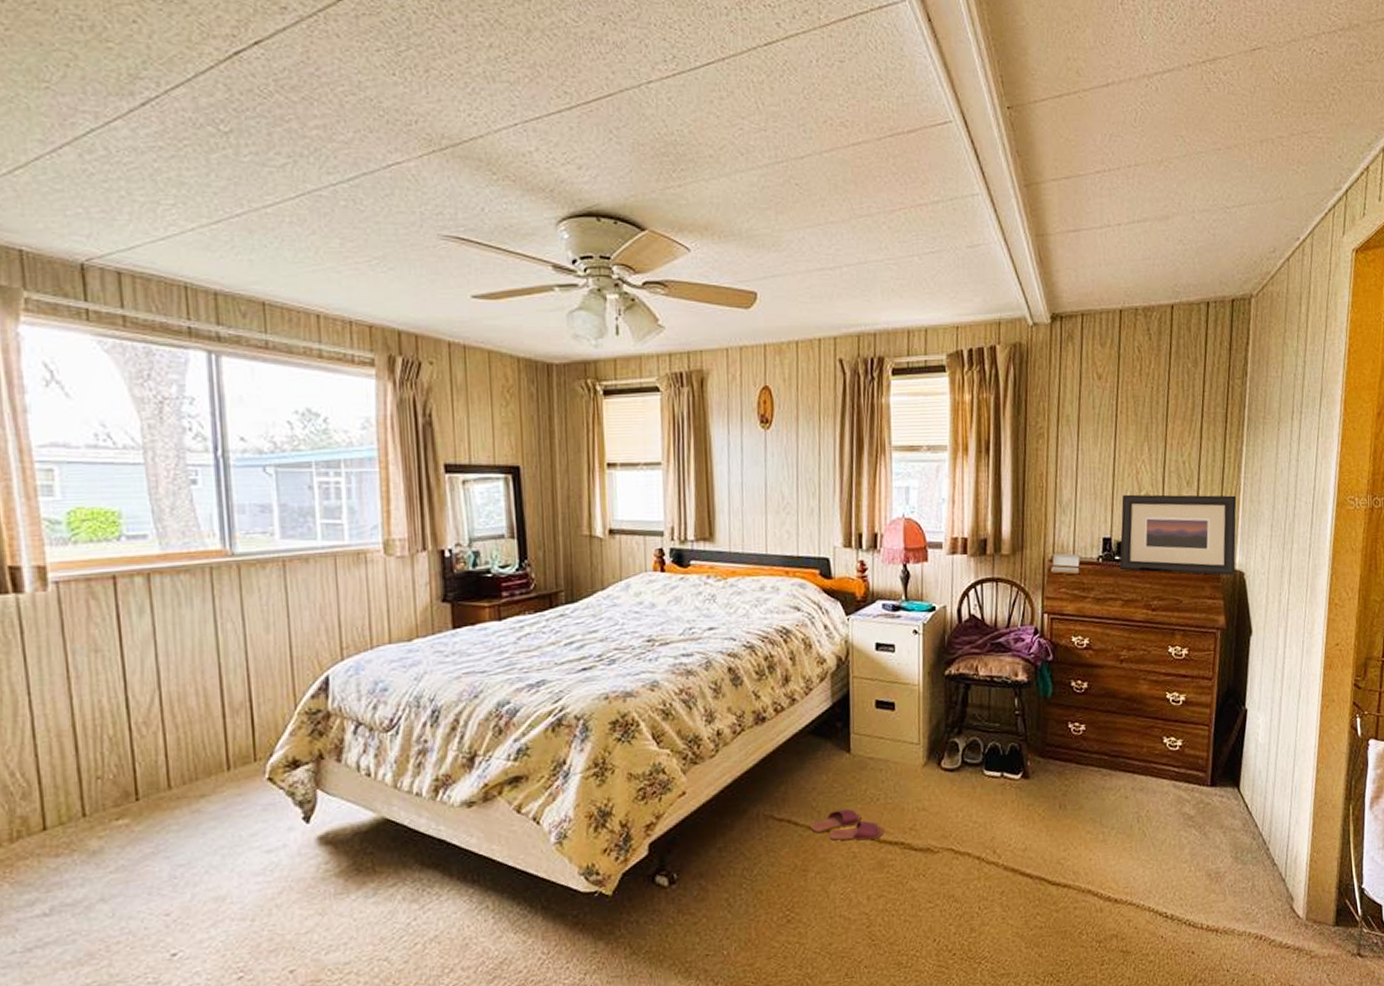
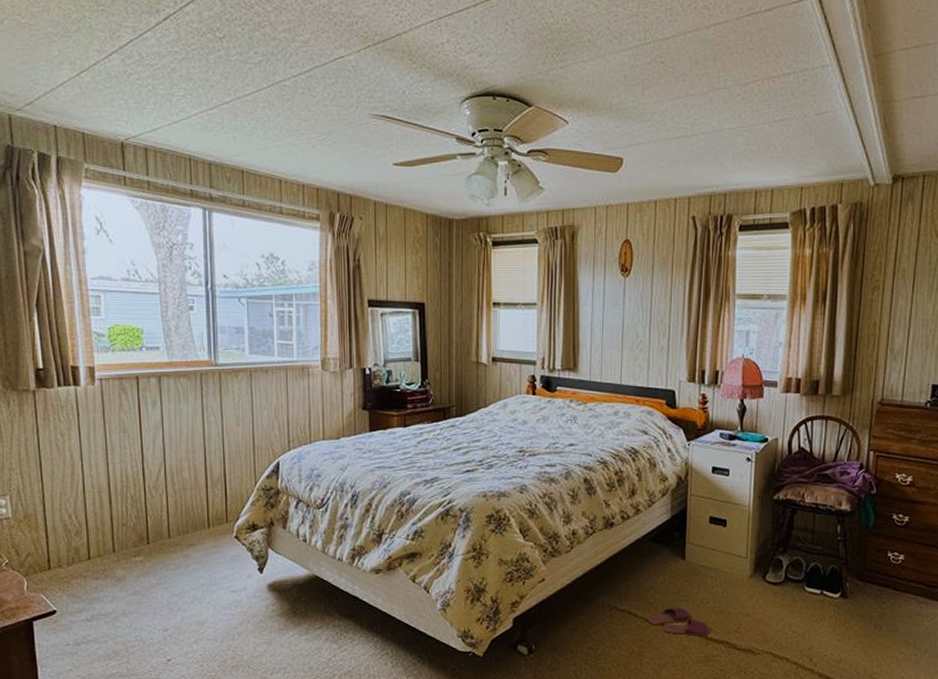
jewelry box: present [1051,553,1081,575] -> none [879,397,909,417]

